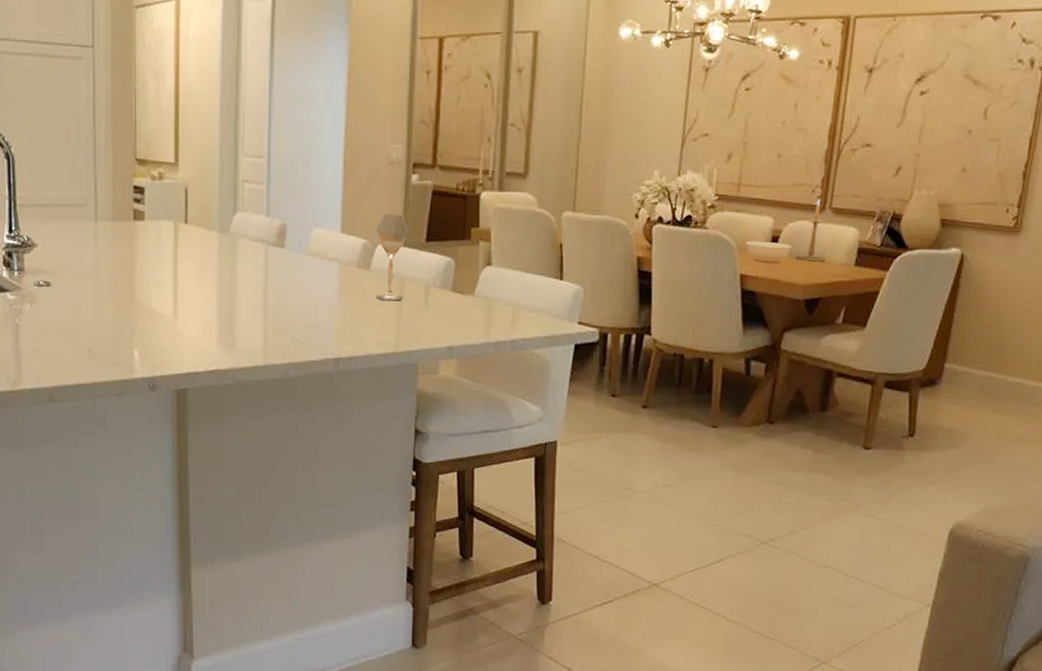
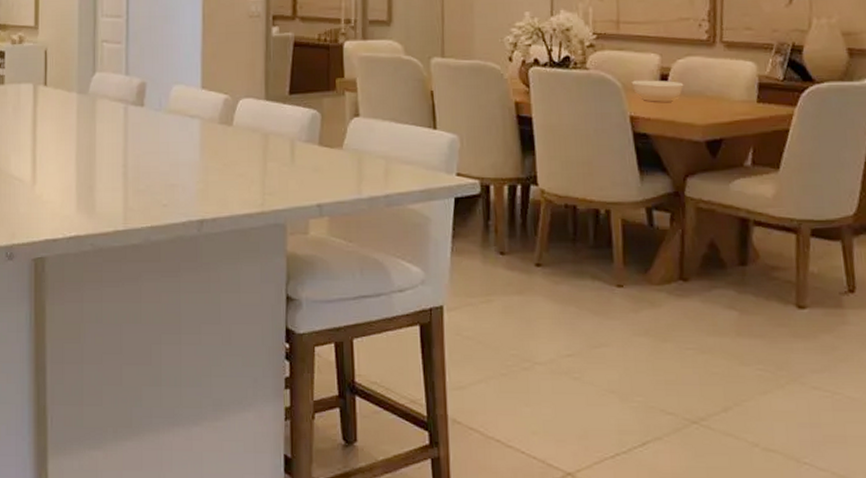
wineglass: present [375,214,407,301] -> none [237,68,270,158]
candlestick: present [795,198,826,262] -> none [689,32,723,100]

